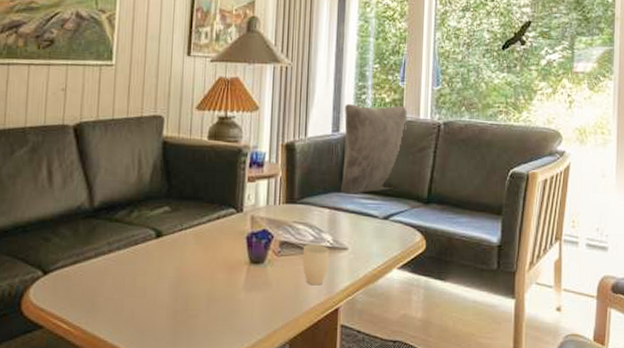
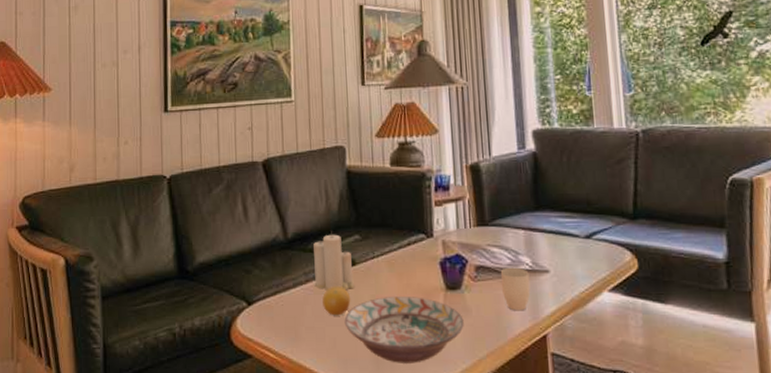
candle: none [118,200,159,262] -> present [313,230,354,291]
fruit: none [124,258,154,287] -> present [322,287,351,316]
decorative bowl: none [145,269,264,334] -> present [344,297,464,363]
pillow: present [340,103,407,194] -> none [527,117,600,213]

